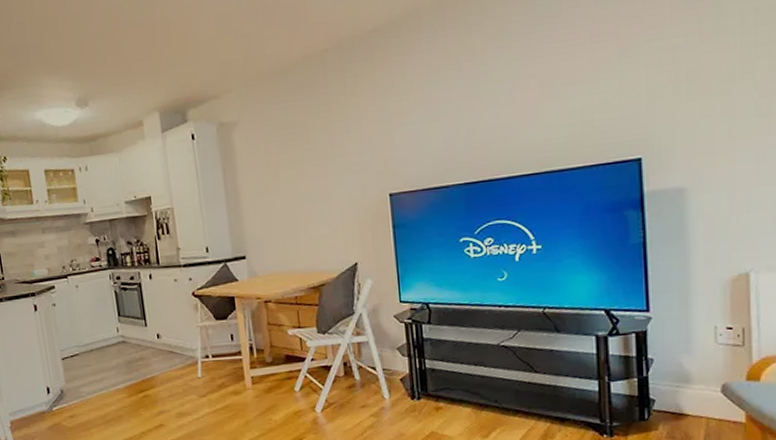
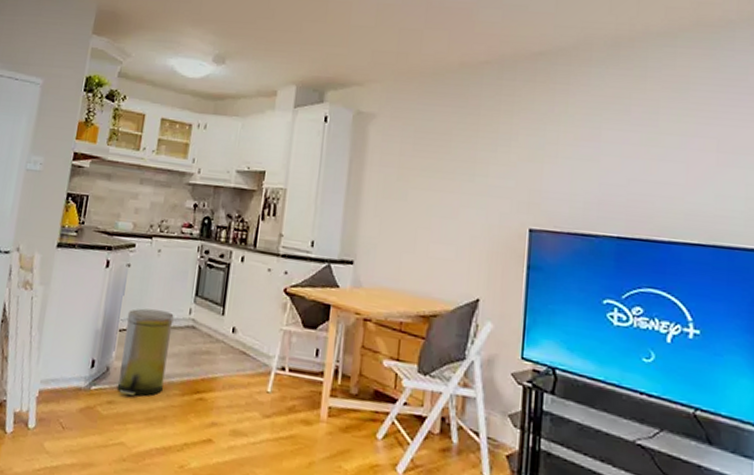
pedal bin: none [65,334,112,407] -> present [117,308,174,397]

